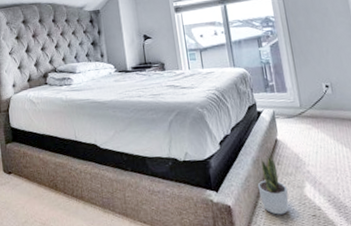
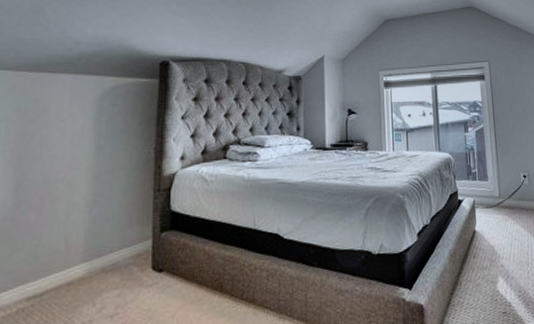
potted plant: present [257,152,289,215] -> none [452,244,482,314]

